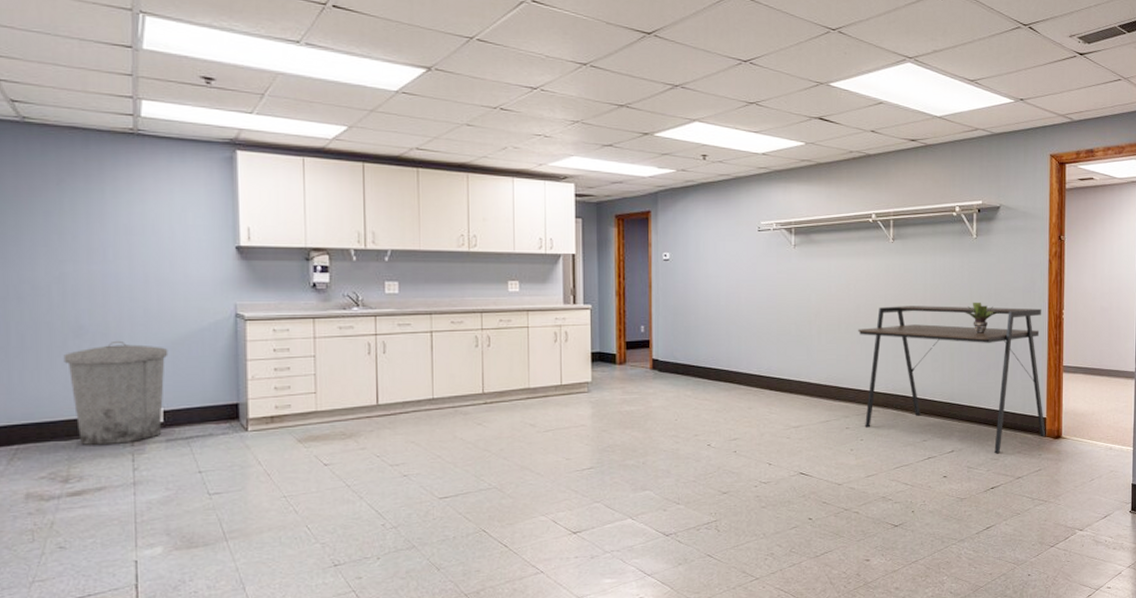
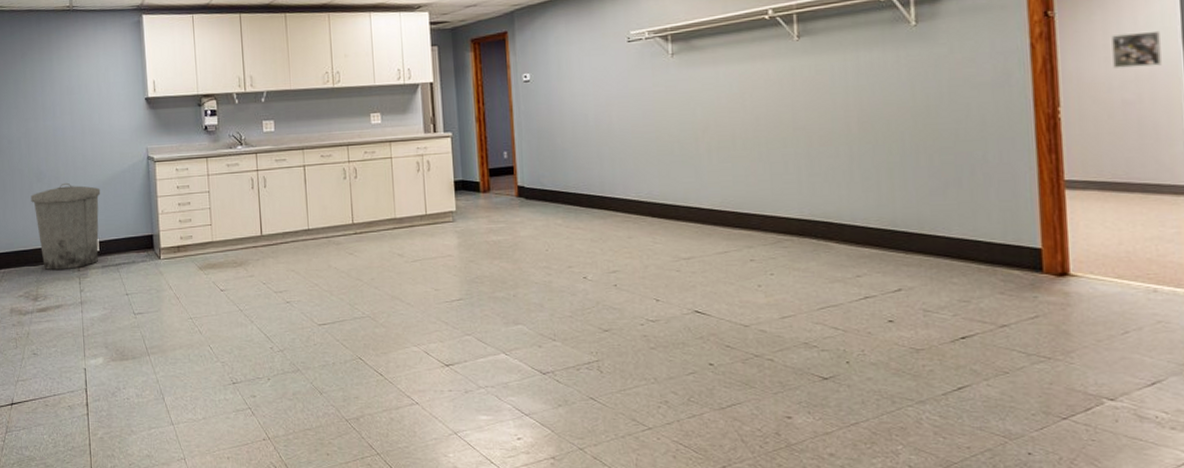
desk: present [858,306,1046,454] -> none [758,107,1043,295]
potted plant: present [965,302,999,333] -> none [906,103,957,143]
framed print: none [1097,257,1125,283] -> present [1111,30,1162,68]

